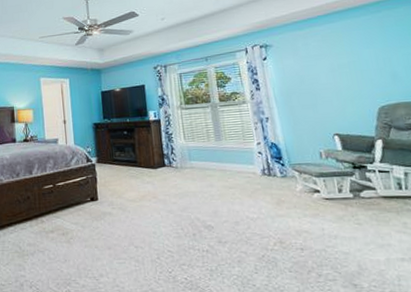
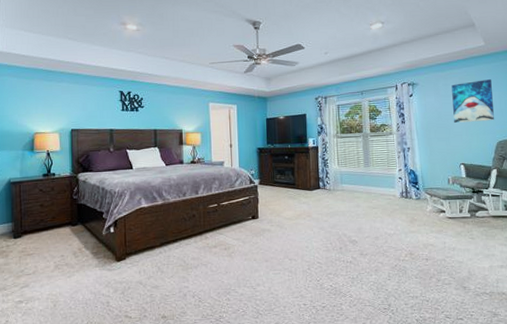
wall art: none [313,35,372,87] -> present [451,79,494,123]

